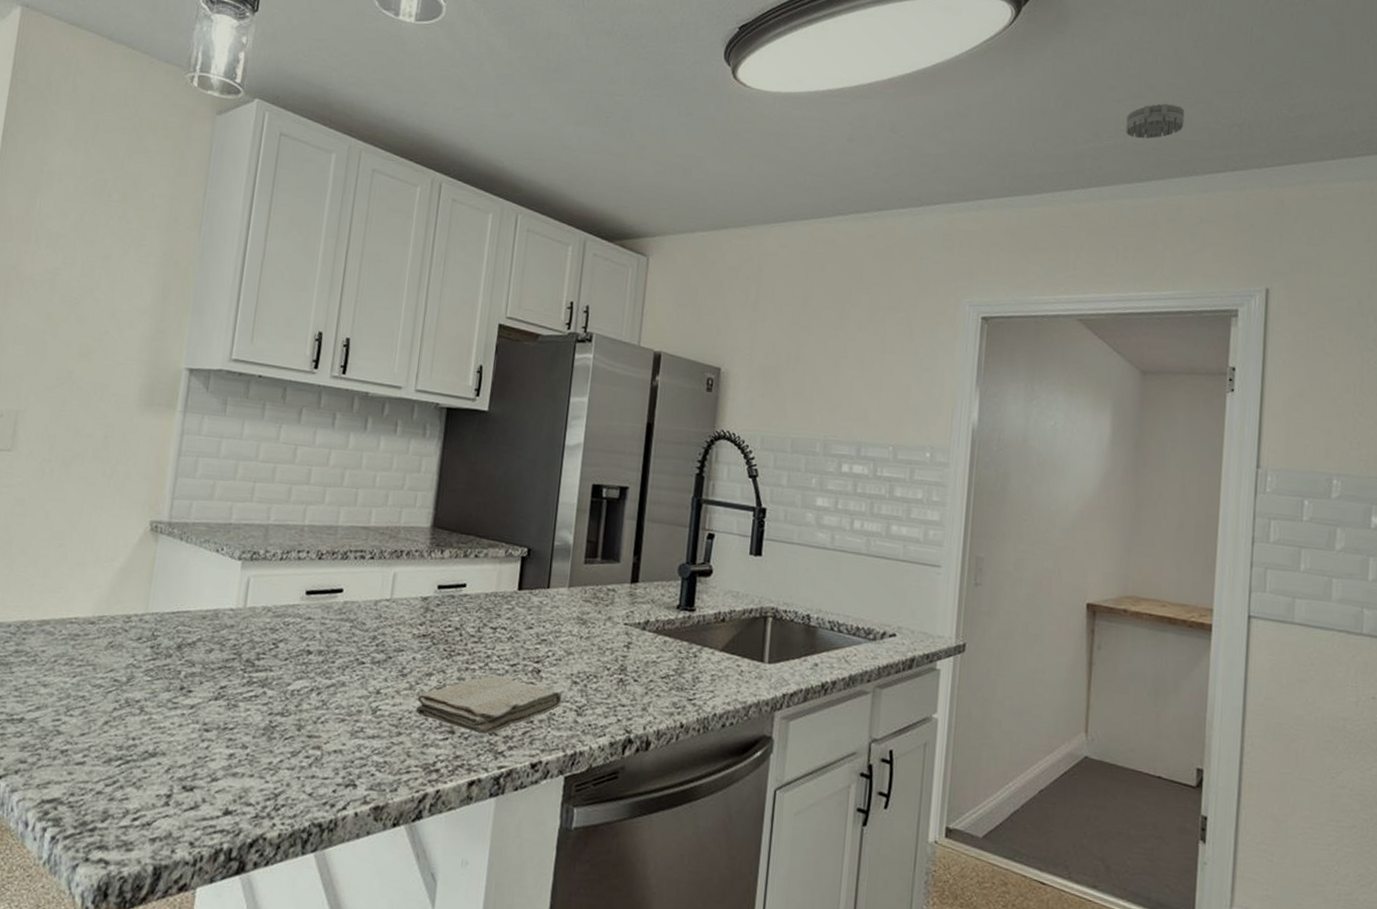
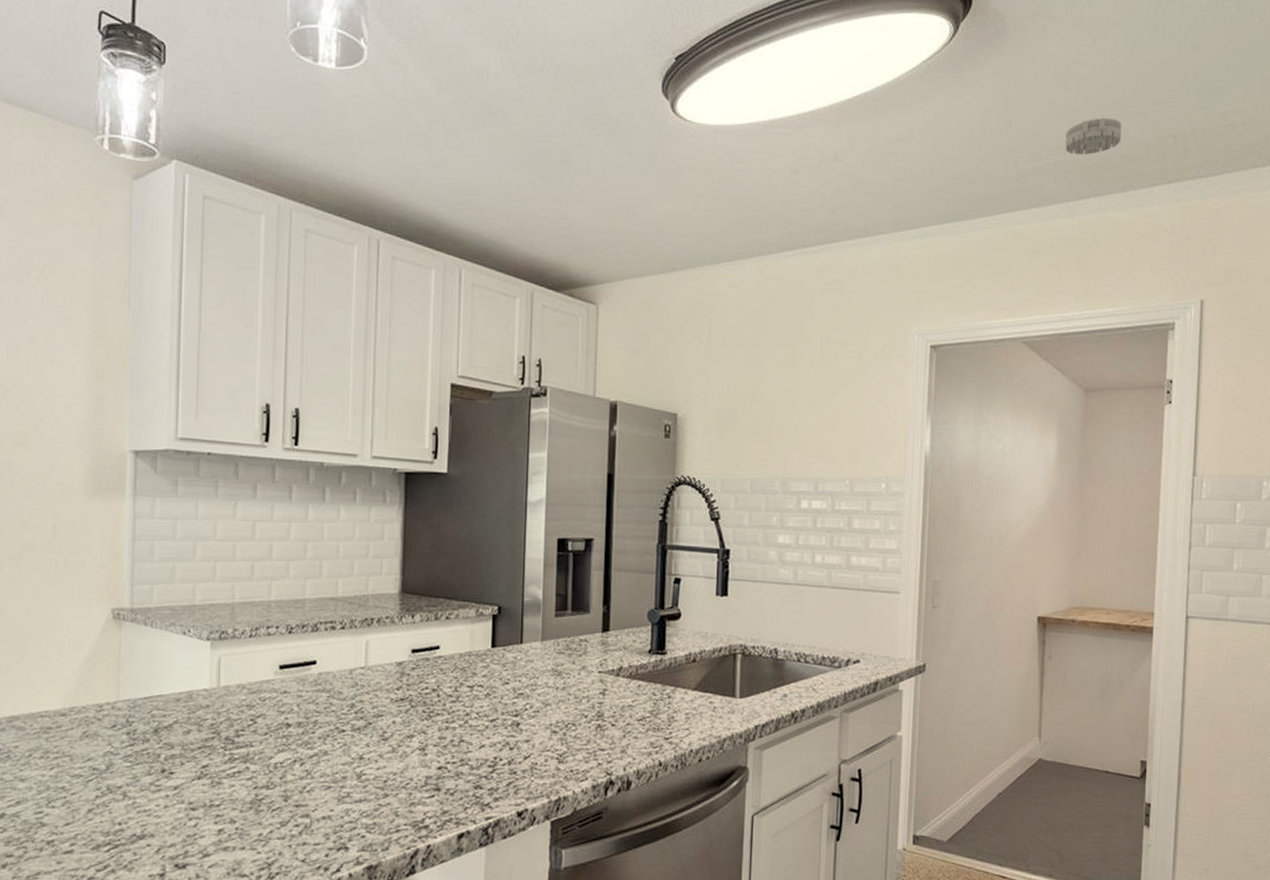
washcloth: present [415,675,562,734] -> none [400,731,543,788]

